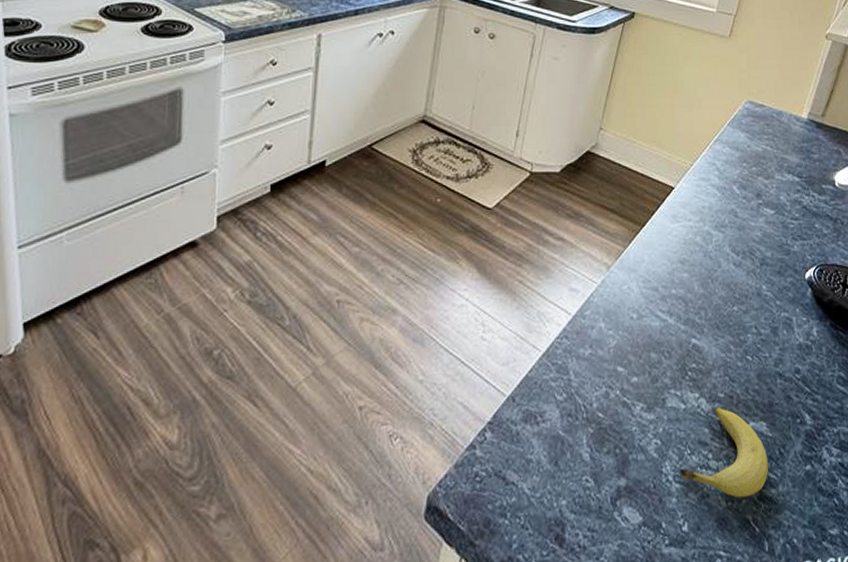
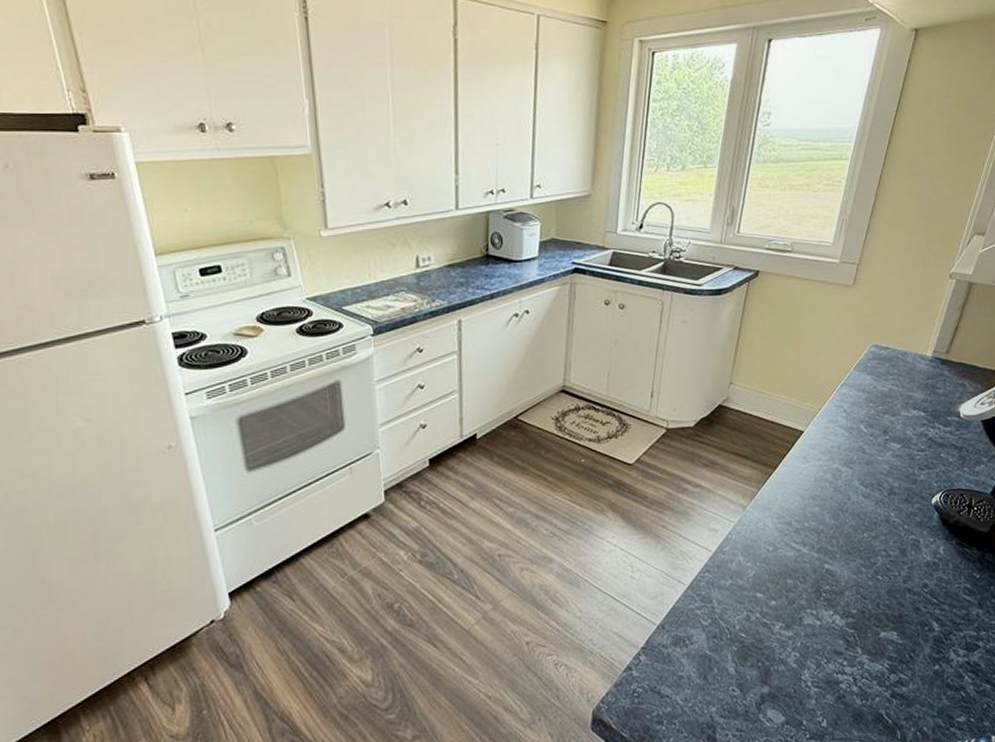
fruit: present [680,407,768,498] -> none [817,622,899,697]

